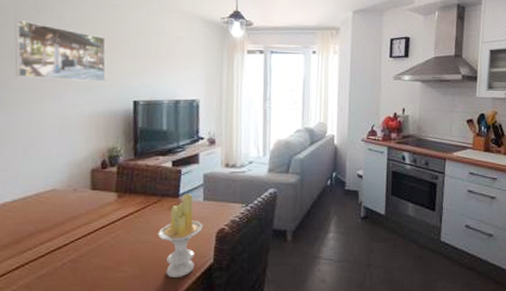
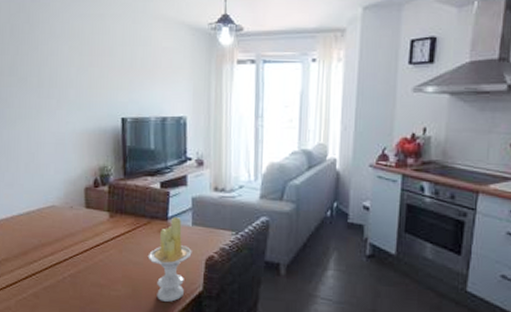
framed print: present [14,20,106,82] -> none [12,36,95,98]

